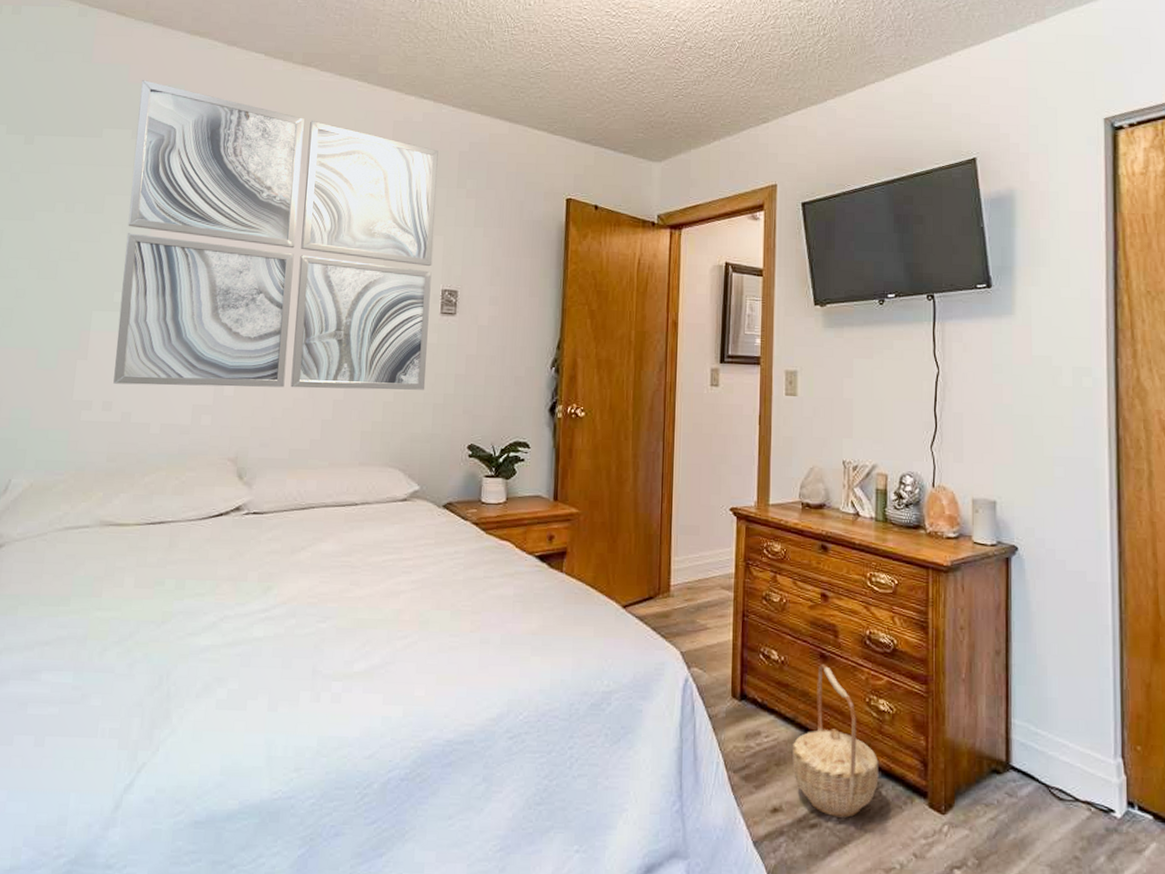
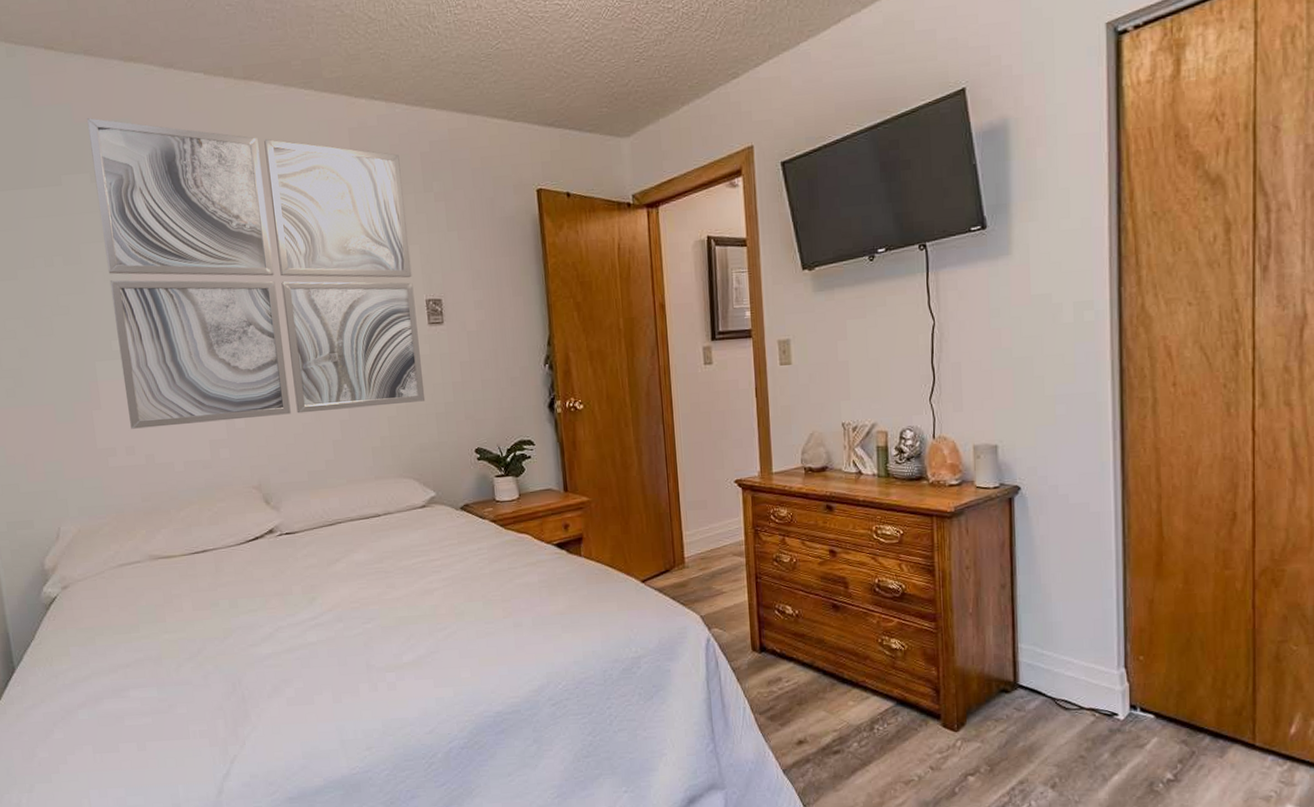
basket: present [792,663,879,818] -> none [812,613,894,743]

